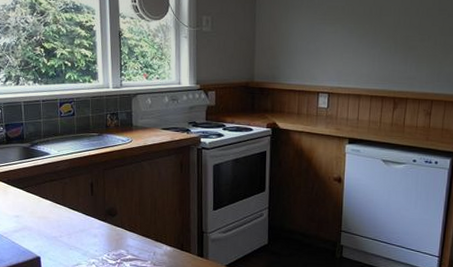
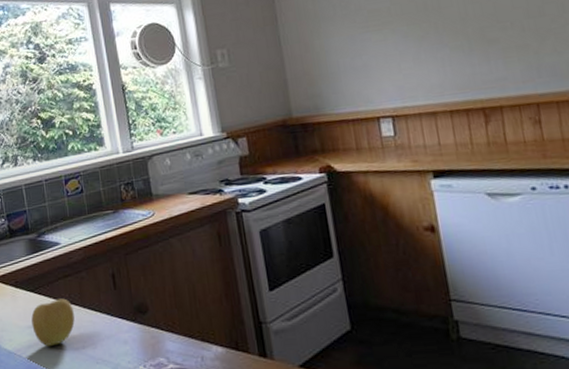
apple: none [19,197,56,233] -> present [31,298,75,346]

